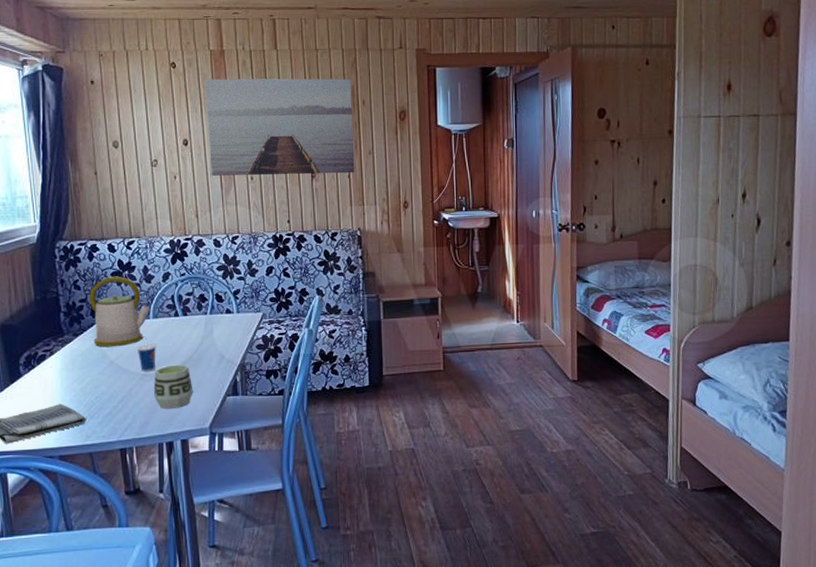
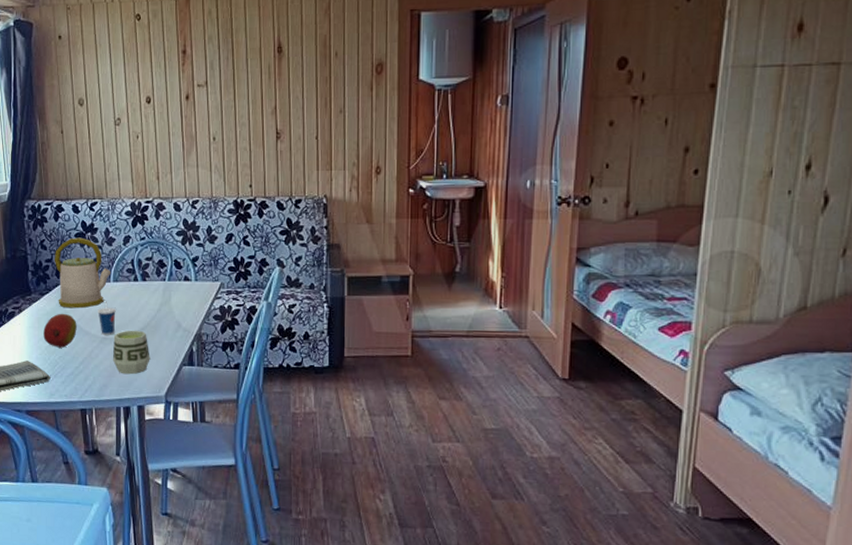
fruit: none [78,352,115,388] -> present [43,313,77,348]
wall art: present [205,78,355,176] -> none [169,27,324,136]

